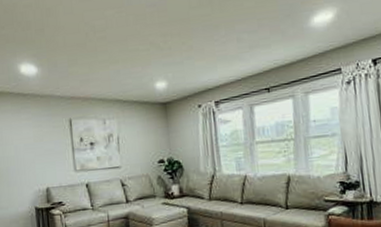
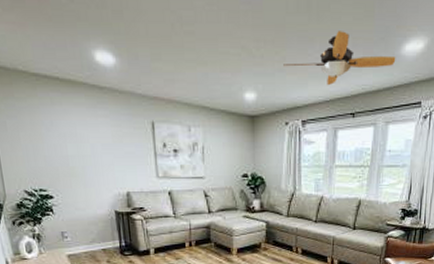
ceiling fan: none [191,15,306,66] -> present [283,31,396,86]

